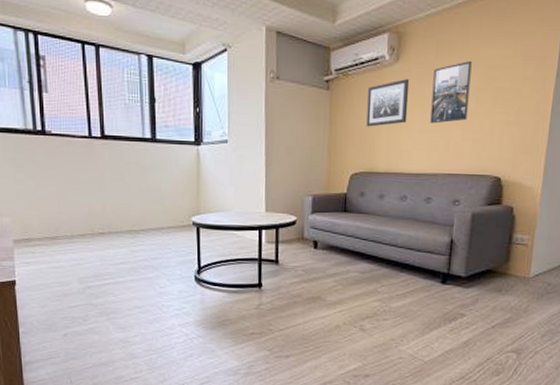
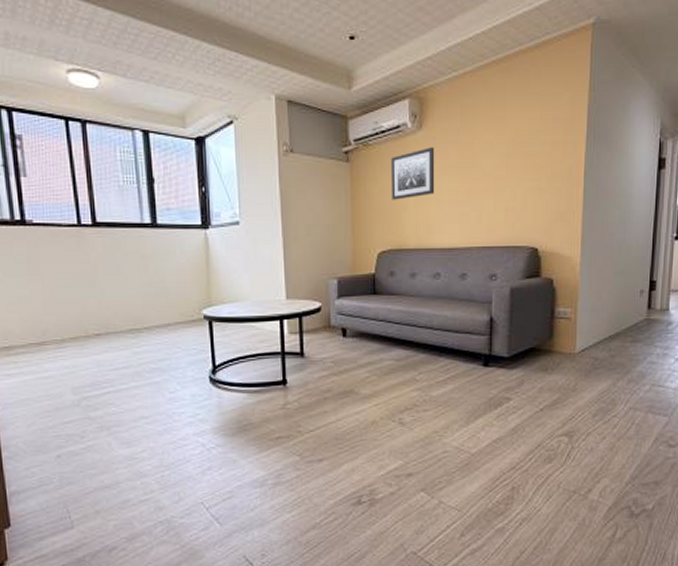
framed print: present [430,61,472,124] -> none [459,126,499,194]

